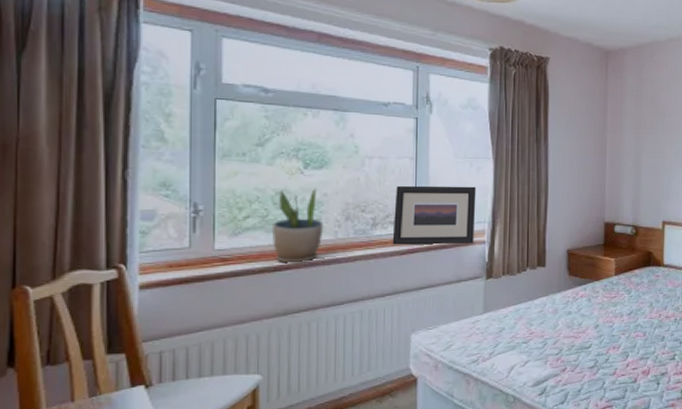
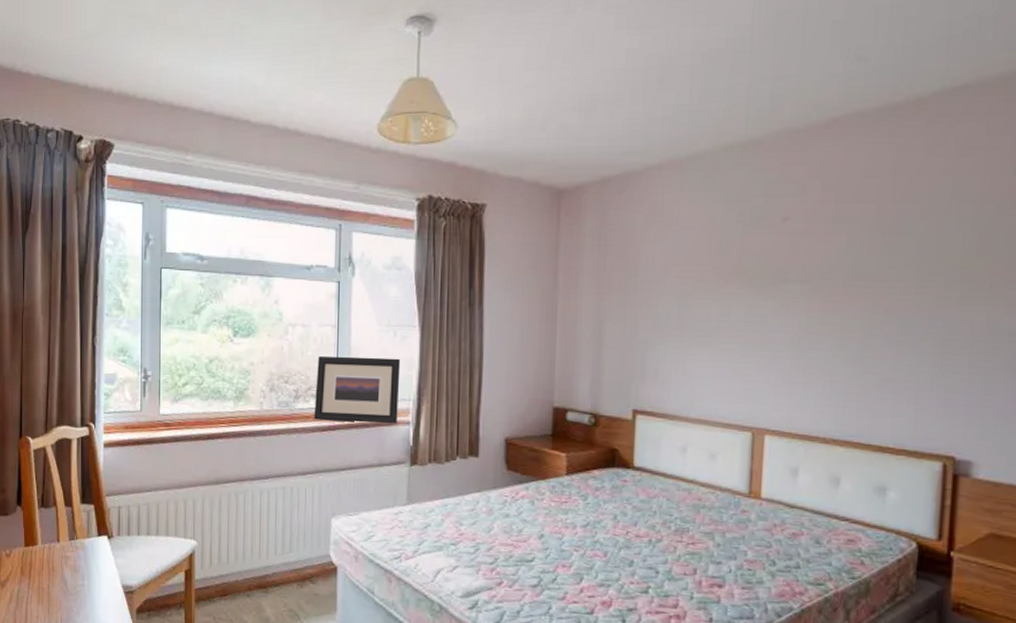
potted plant: present [271,188,324,263] -> none [205,356,250,433]

